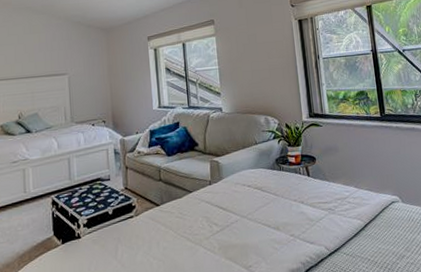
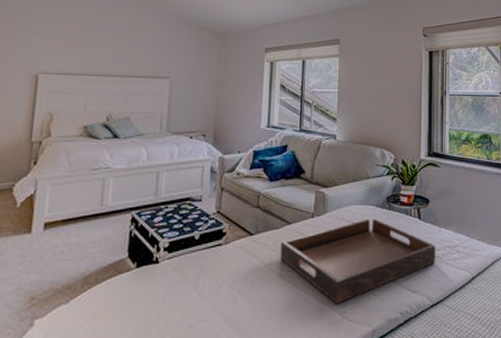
serving tray: none [185,180,329,260] -> present [280,218,436,304]

